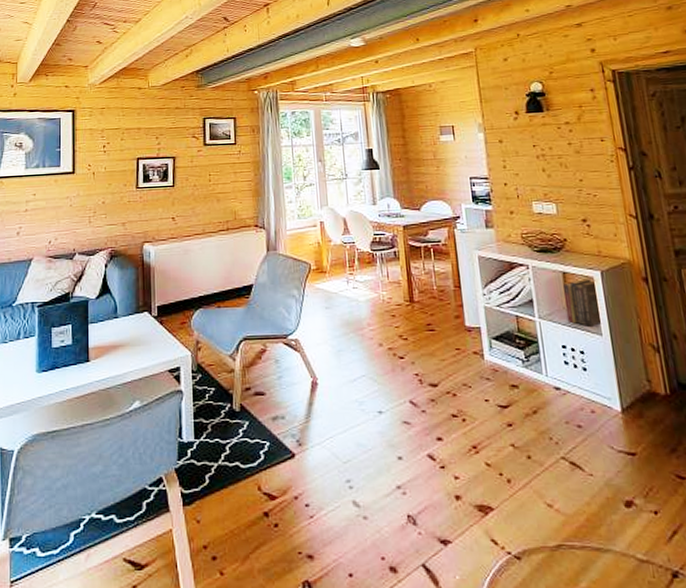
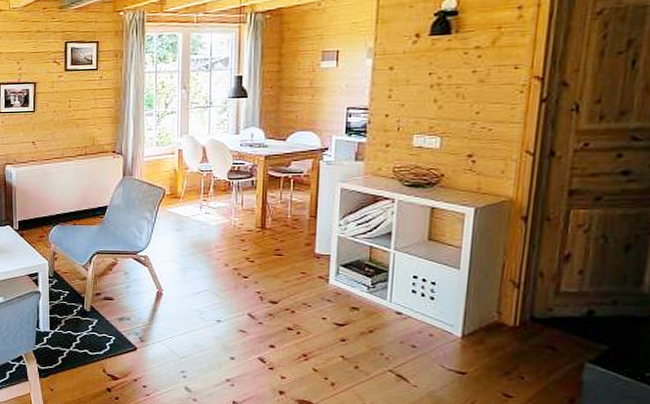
books: present [562,278,602,327] -> none [425,215,467,260]

